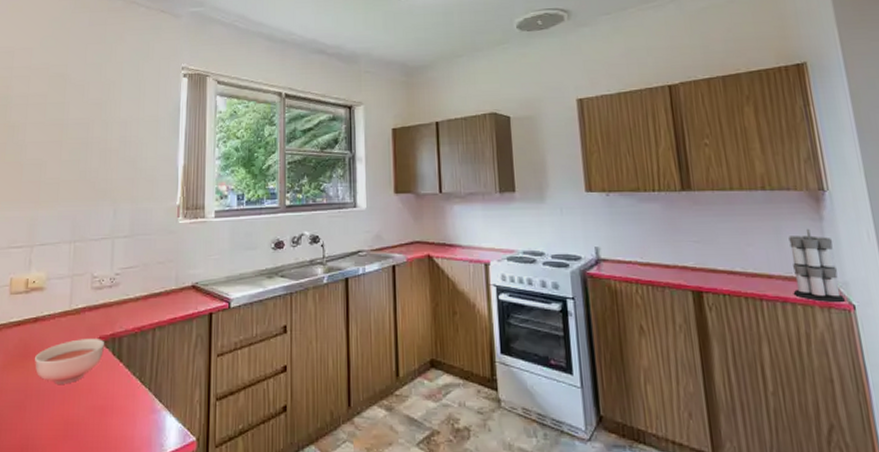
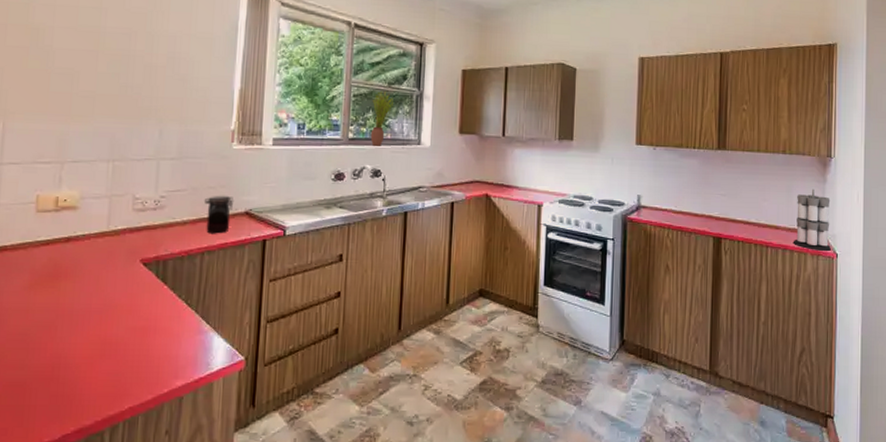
bowl: present [34,339,105,384] -> none [66,261,148,305]
jar: none [154,269,182,309] -> present [204,195,234,234]
potted plant: none [306,157,327,212] -> present [370,91,393,146]

